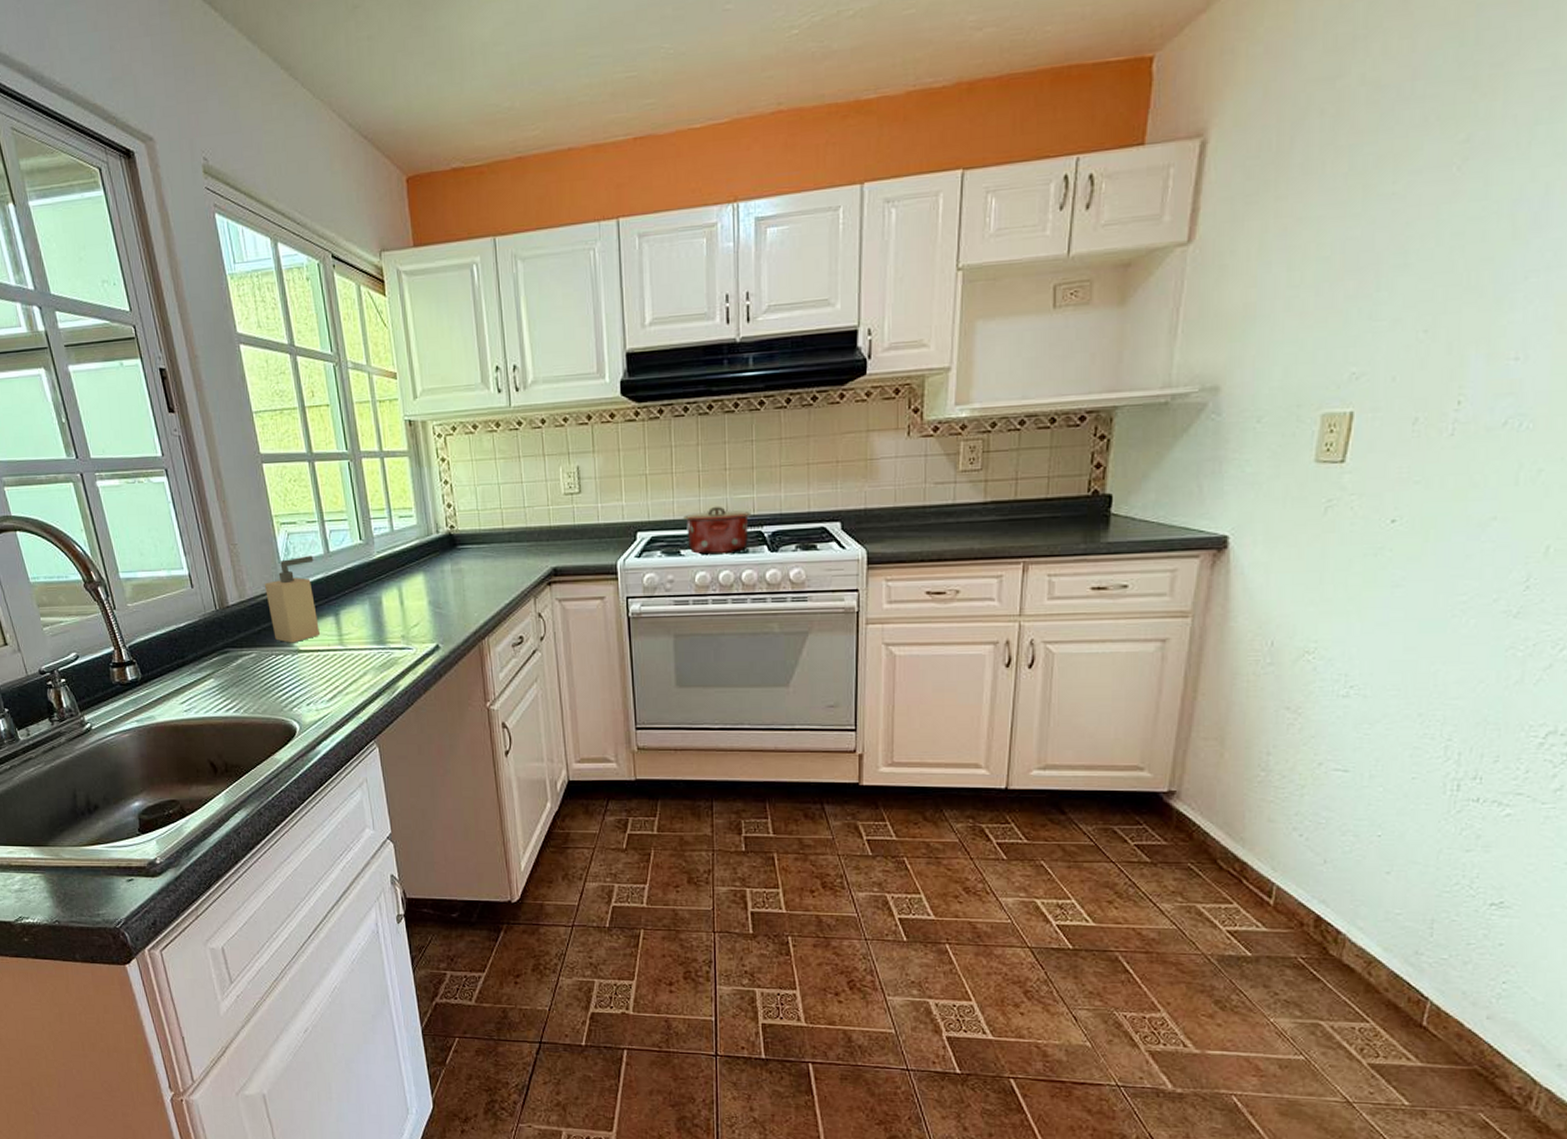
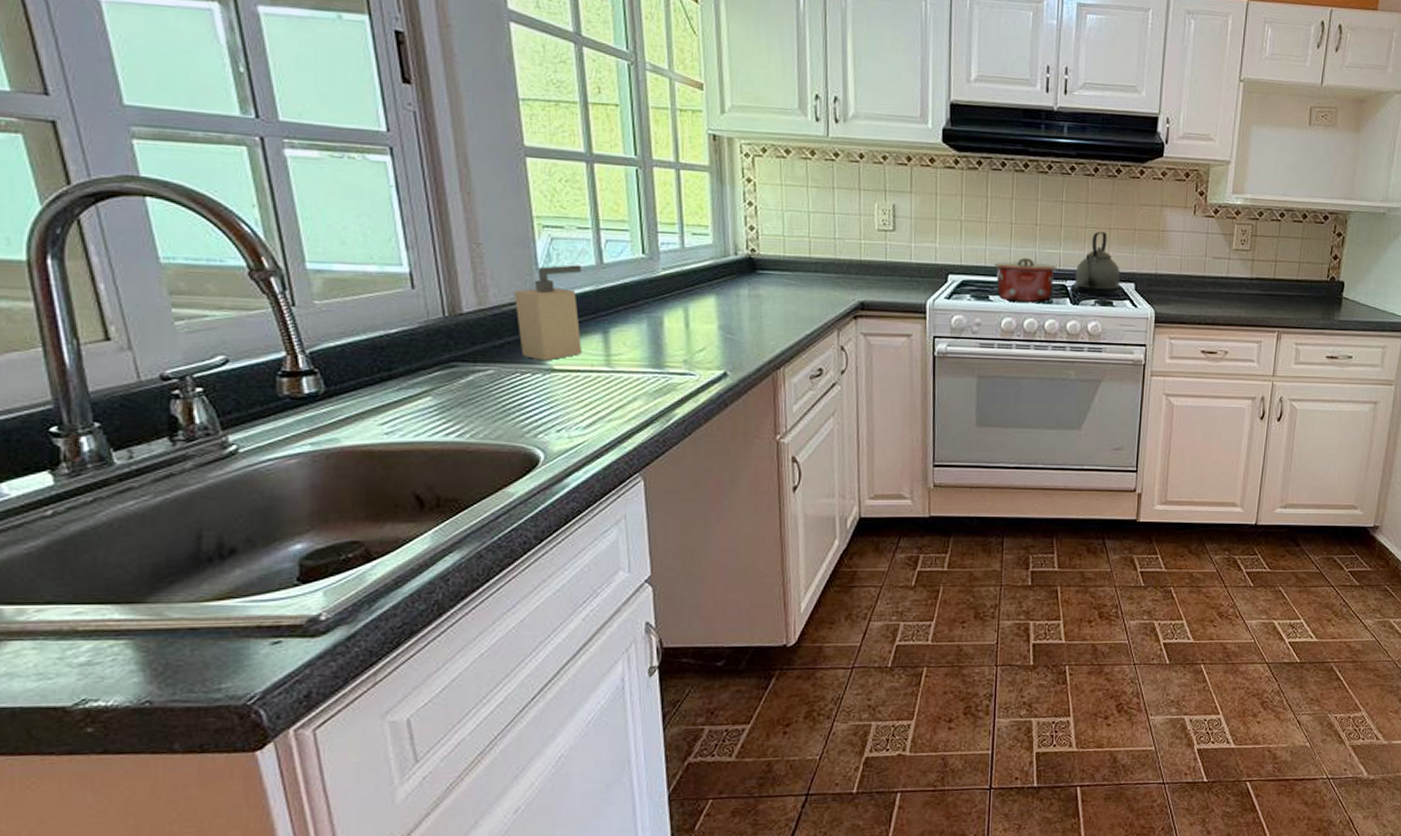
kettle: none [767,468,828,541] -> present [1070,231,1123,297]

